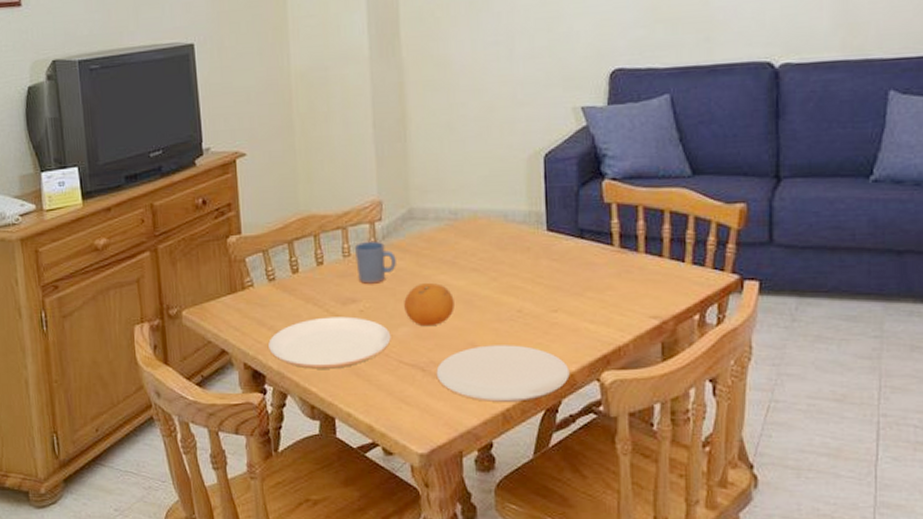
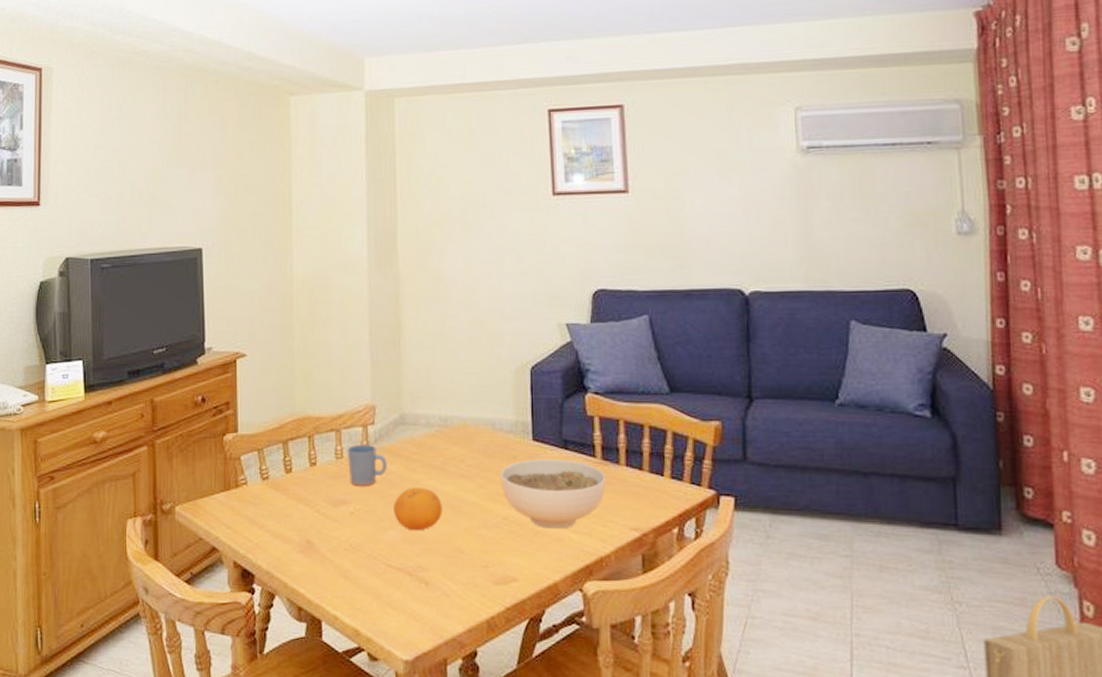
plate: present [268,316,391,369] -> none [259,517,380,570]
plate: present [436,345,570,402] -> none [423,551,553,610]
bowl: none [513,248,625,320] -> present [500,459,607,529]

